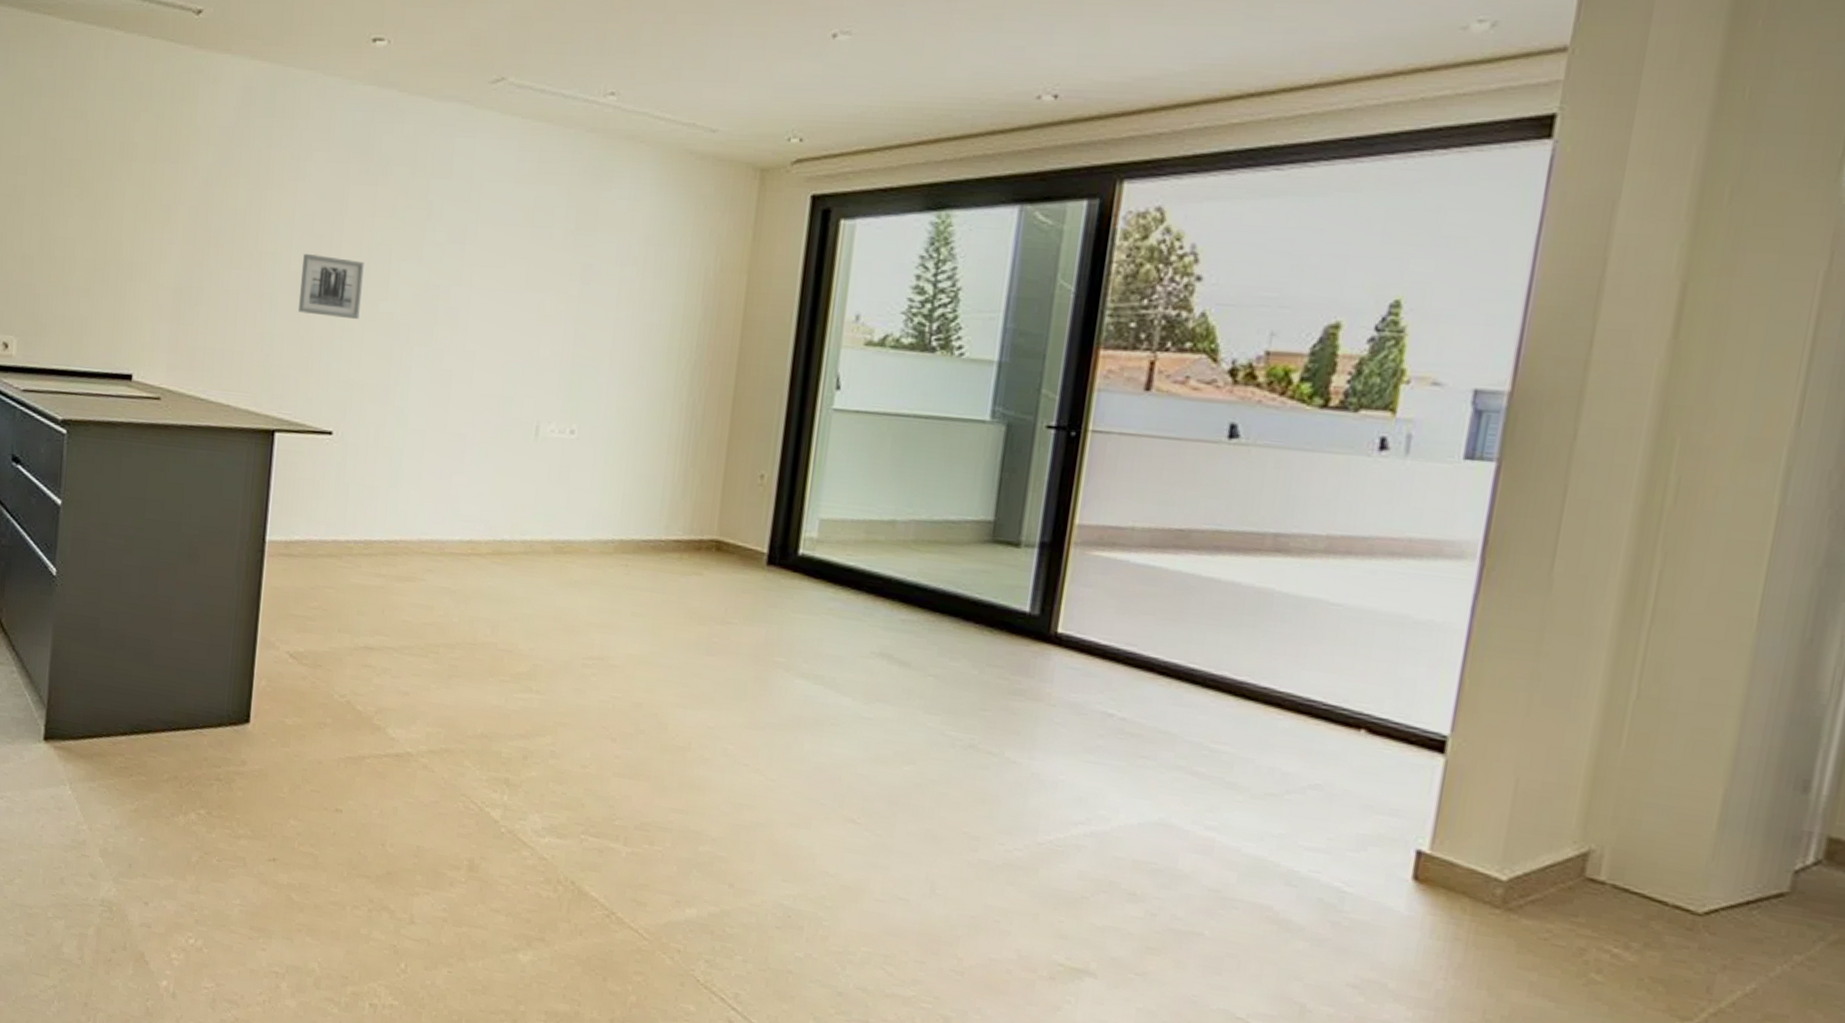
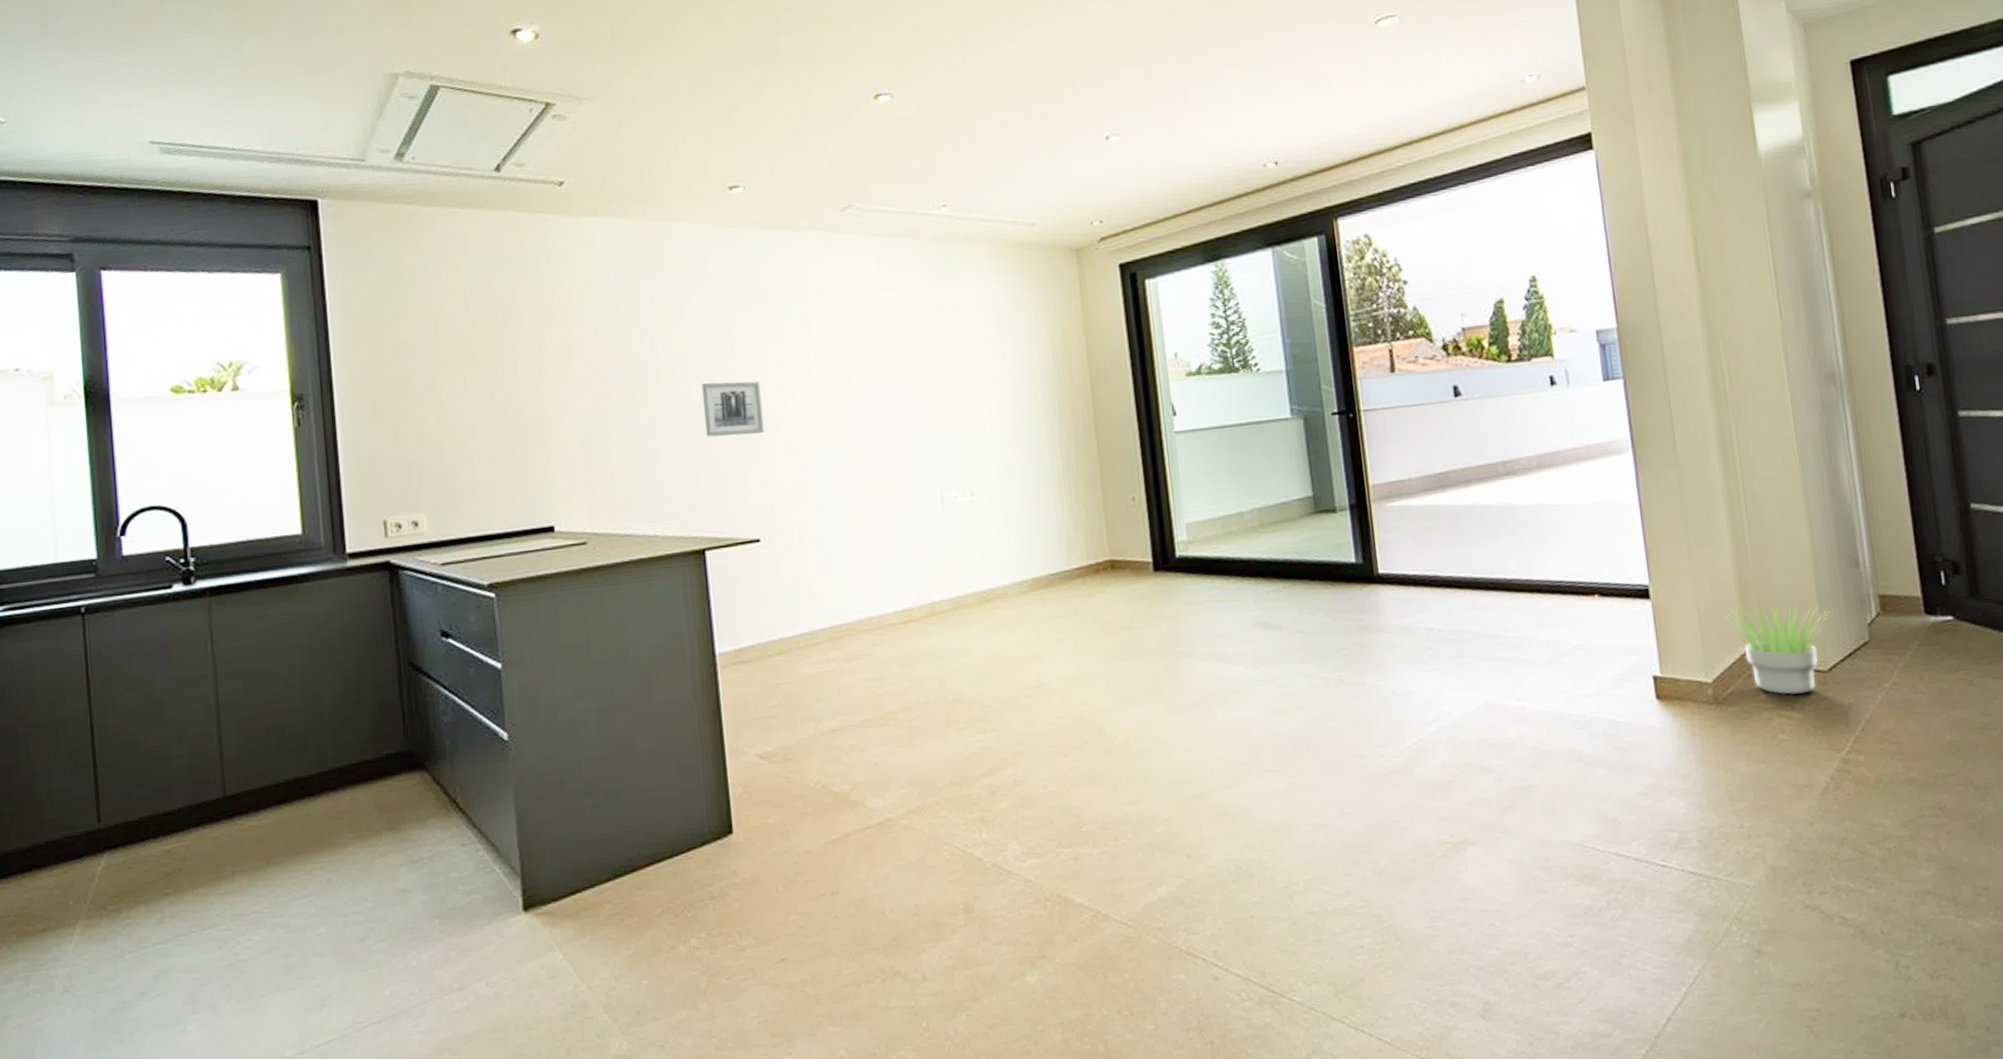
potted plant: none [1553,792,1735,934] -> present [1723,602,1830,695]

